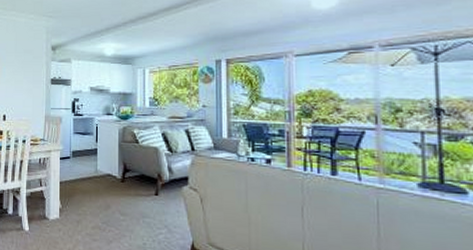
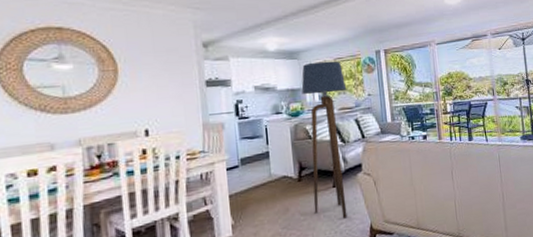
floor lamp: none [133,68,180,229] -> present [301,61,347,219]

